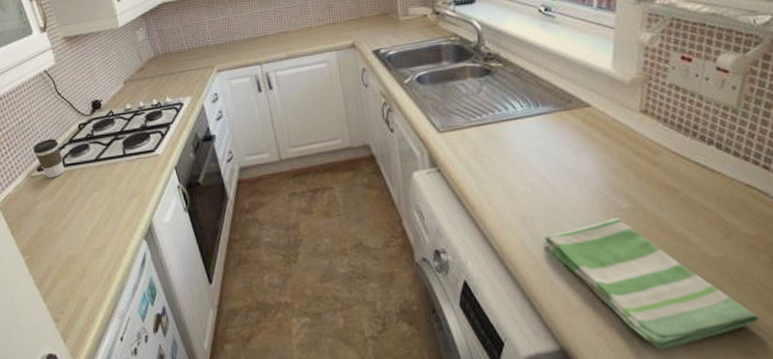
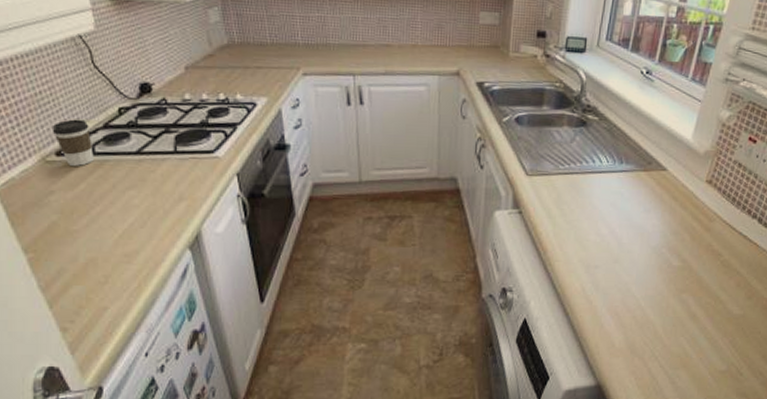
dish towel: present [543,218,761,349] -> none [601,274,758,388]

